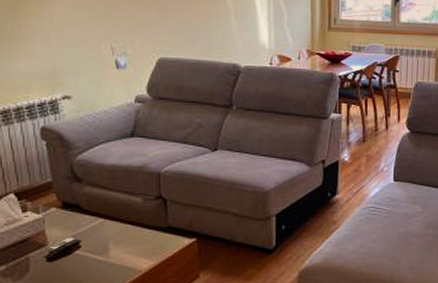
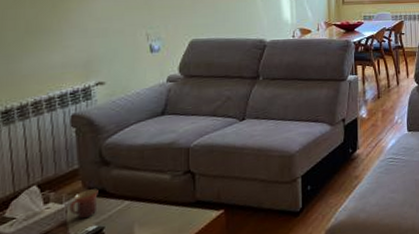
mug: none [46,203,73,231] -> present [69,189,99,219]

